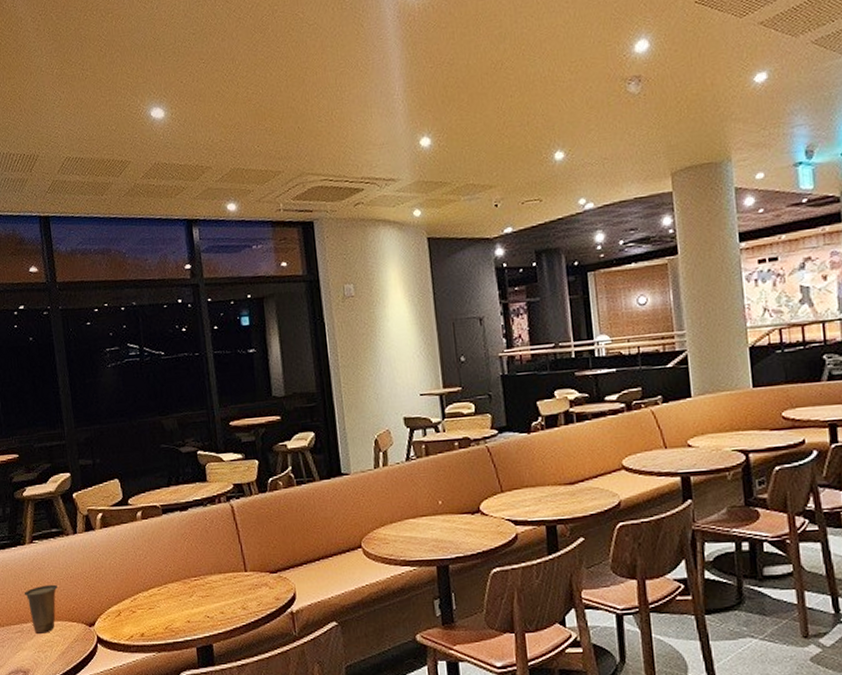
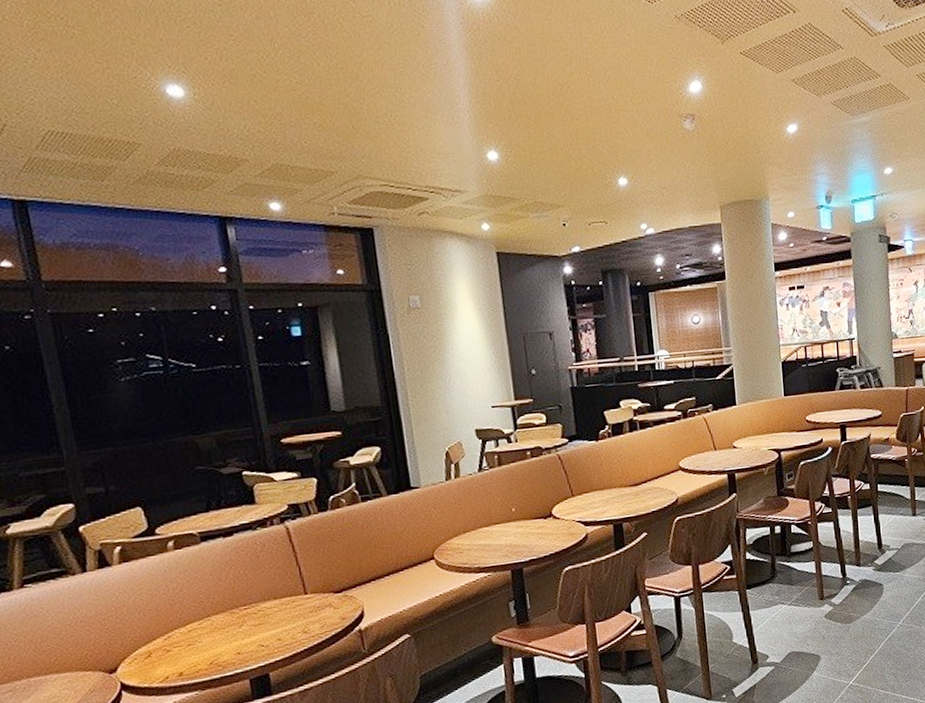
cup: present [23,584,58,634] -> none [14,632,63,690]

